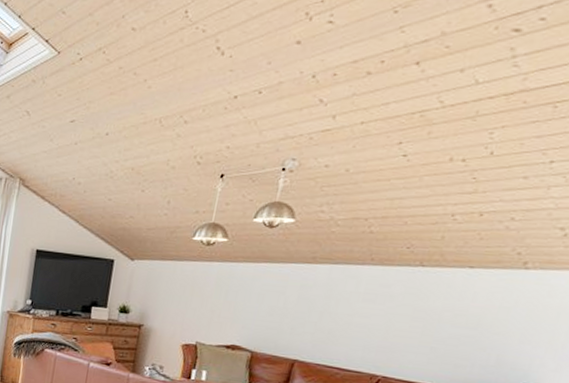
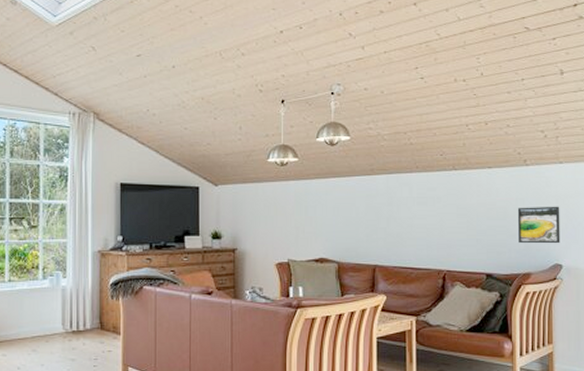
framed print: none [488,317,561,366] -> present [517,206,560,244]

